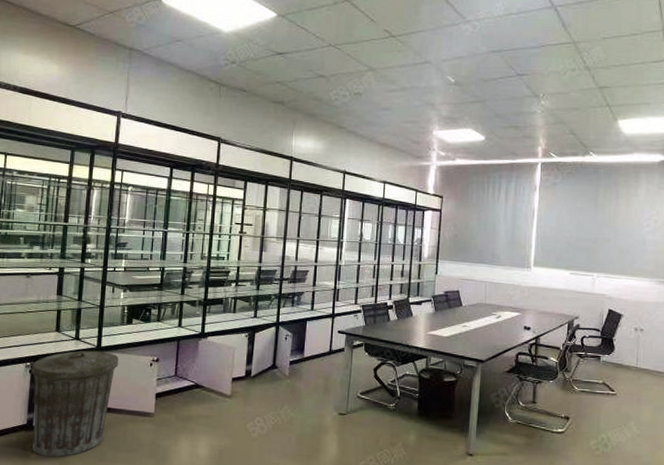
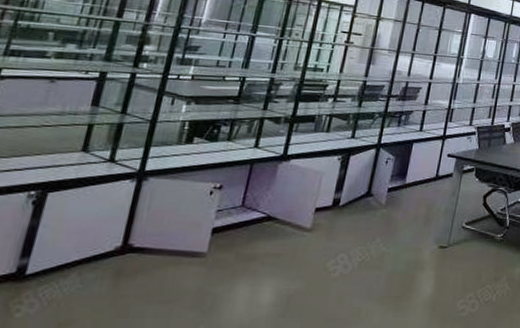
trash can: present [30,350,118,458] -> none [18,175,167,316]

